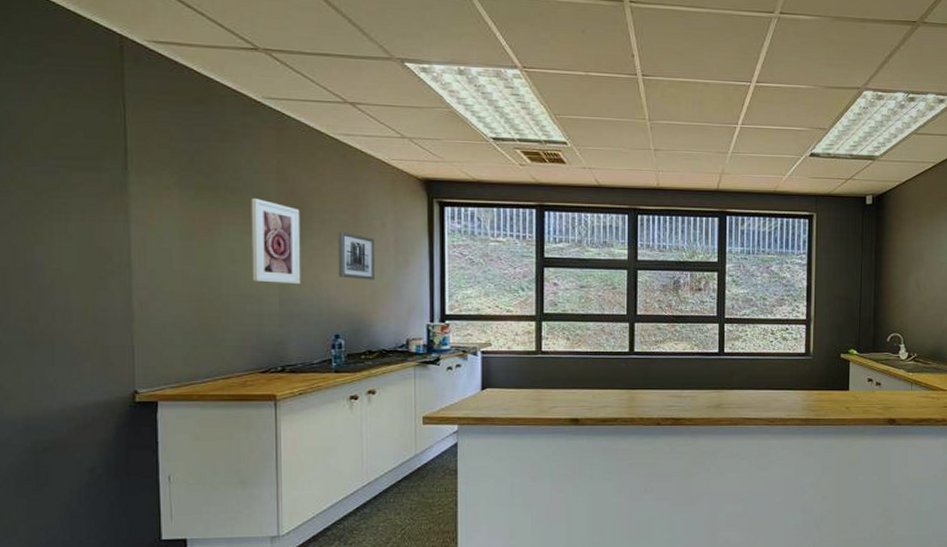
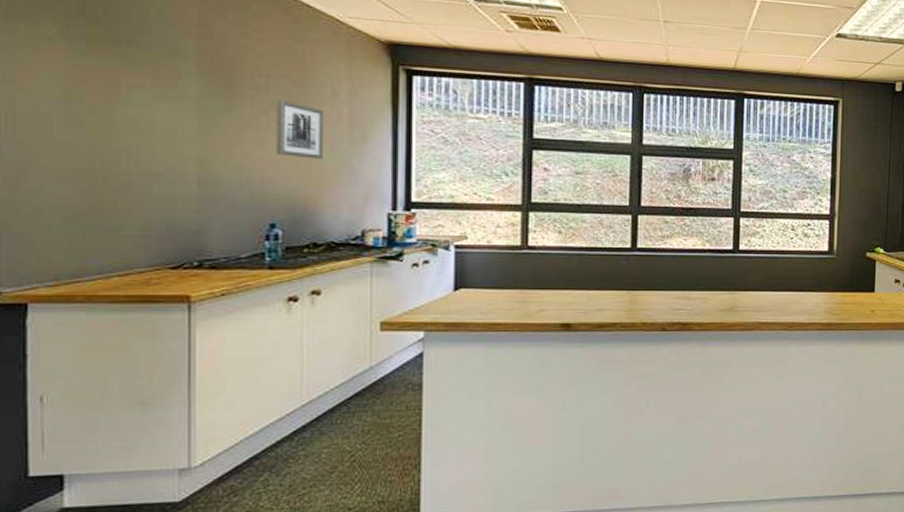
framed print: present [251,198,301,285] -> none [162,56,228,162]

